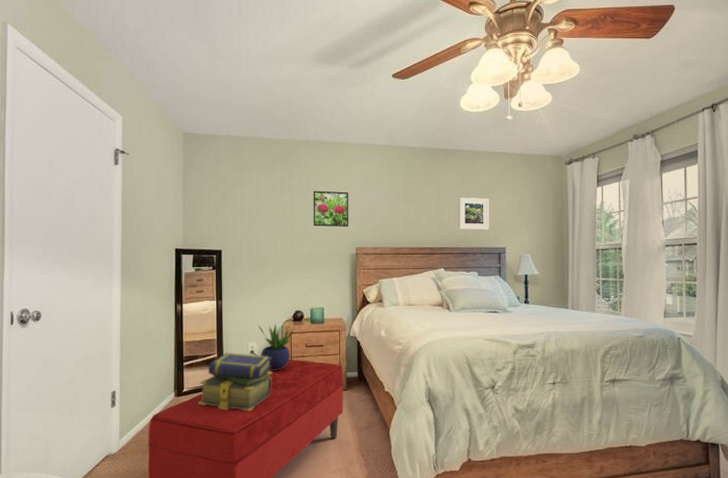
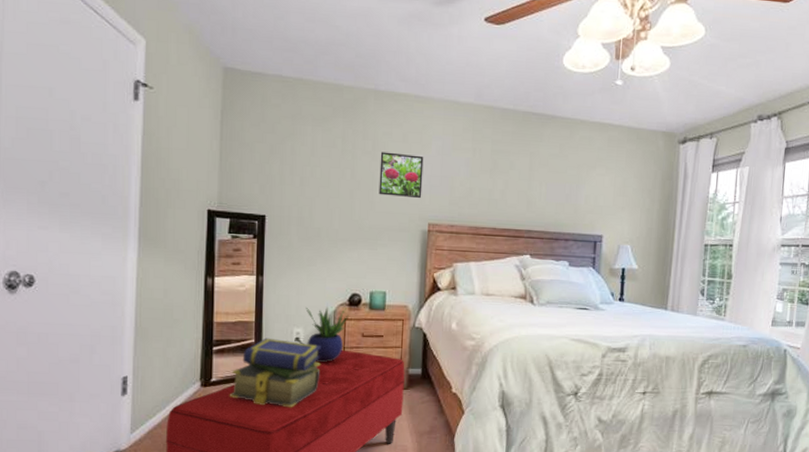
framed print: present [458,197,489,230] -> none [550,173,588,214]

